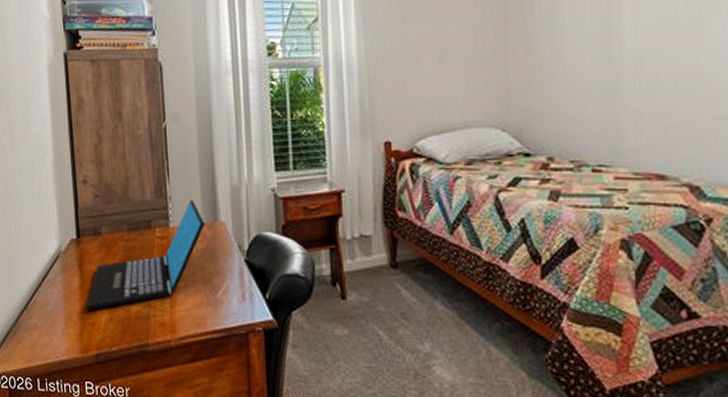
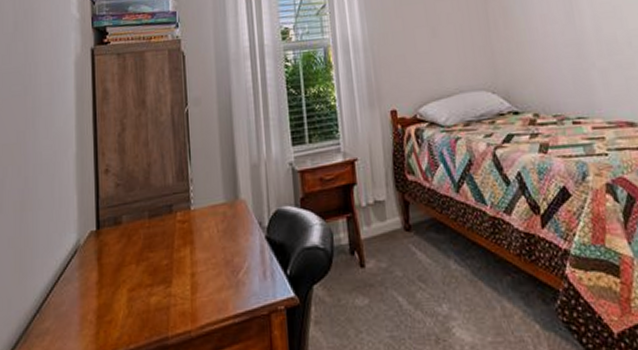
laptop: present [86,200,205,310] -> none [103,180,226,306]

